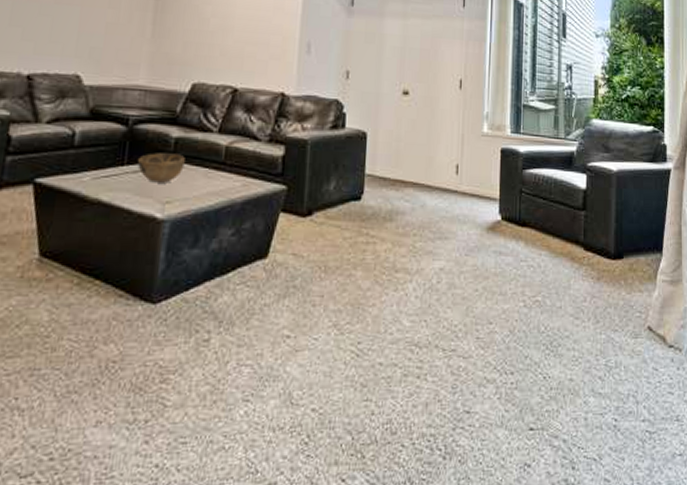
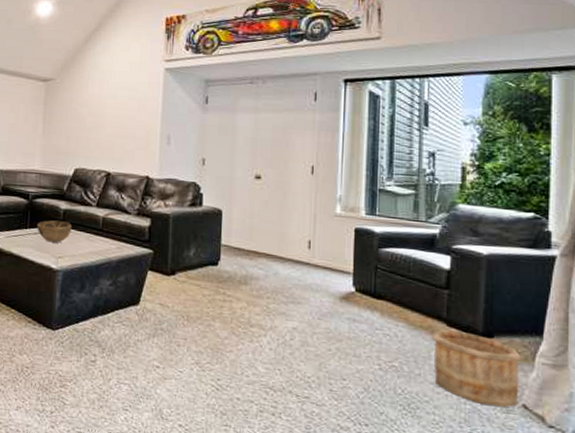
wooden bucket: none [572,255,646,333] -> present [432,330,521,408]

